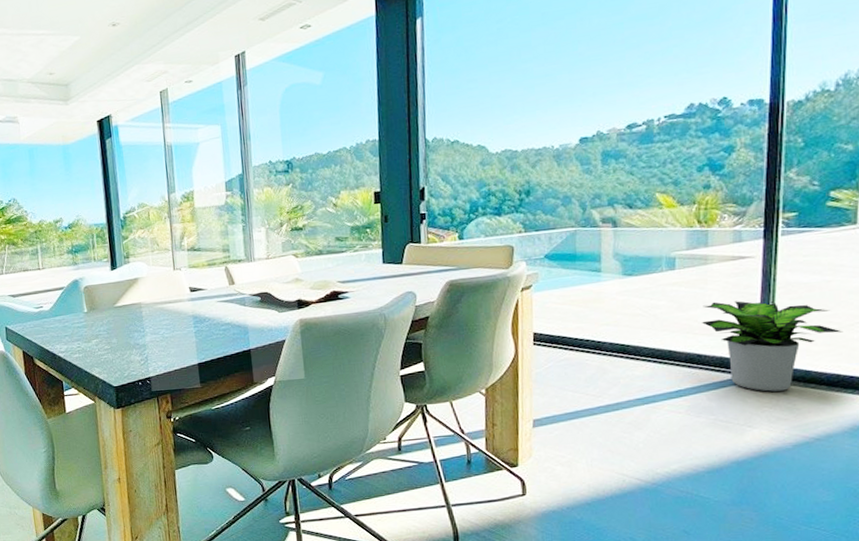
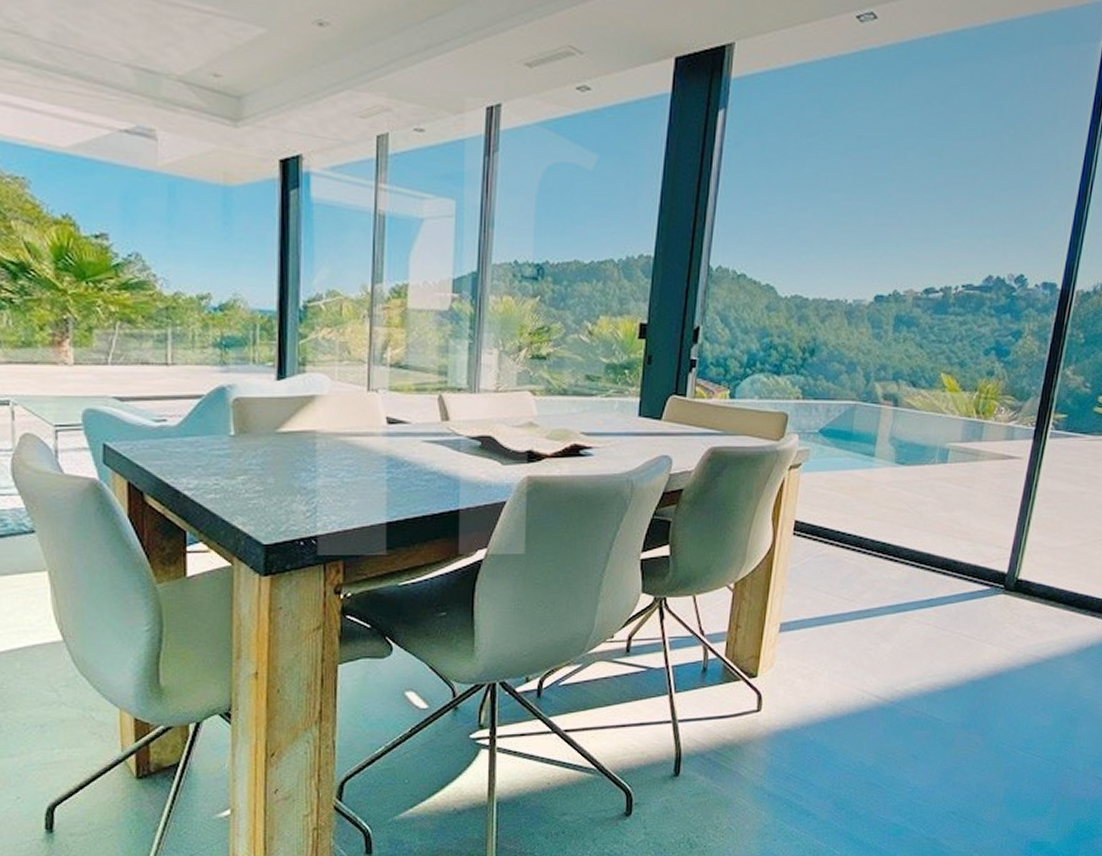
potted plant: present [702,301,844,392] -> none [963,503,1087,607]

